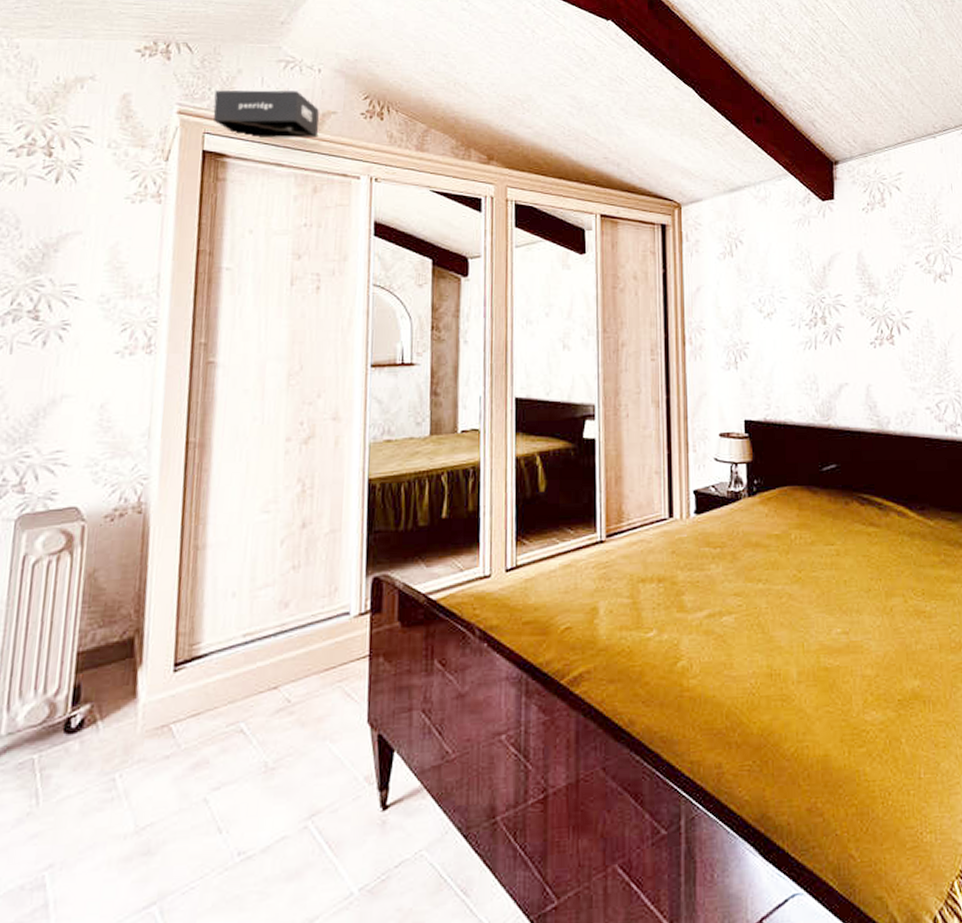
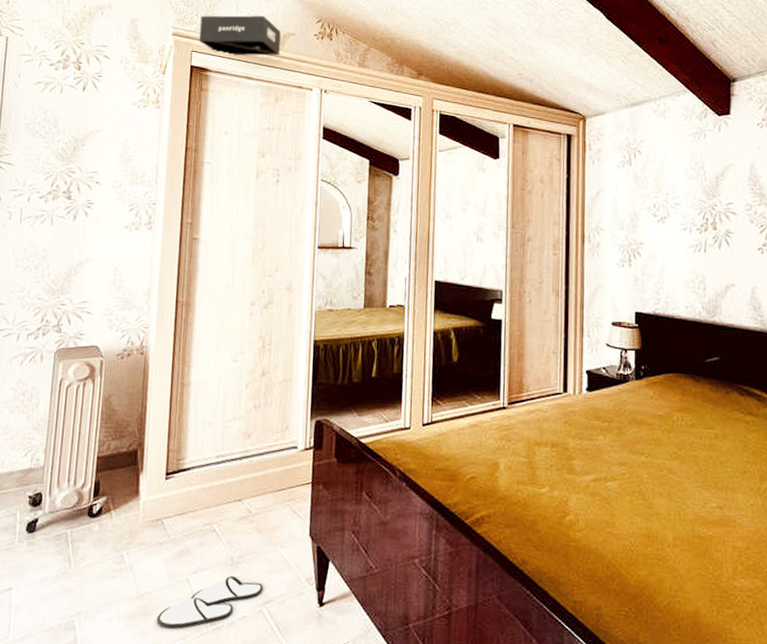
slippers: none [162,787,308,868] -> present [156,576,263,629]

